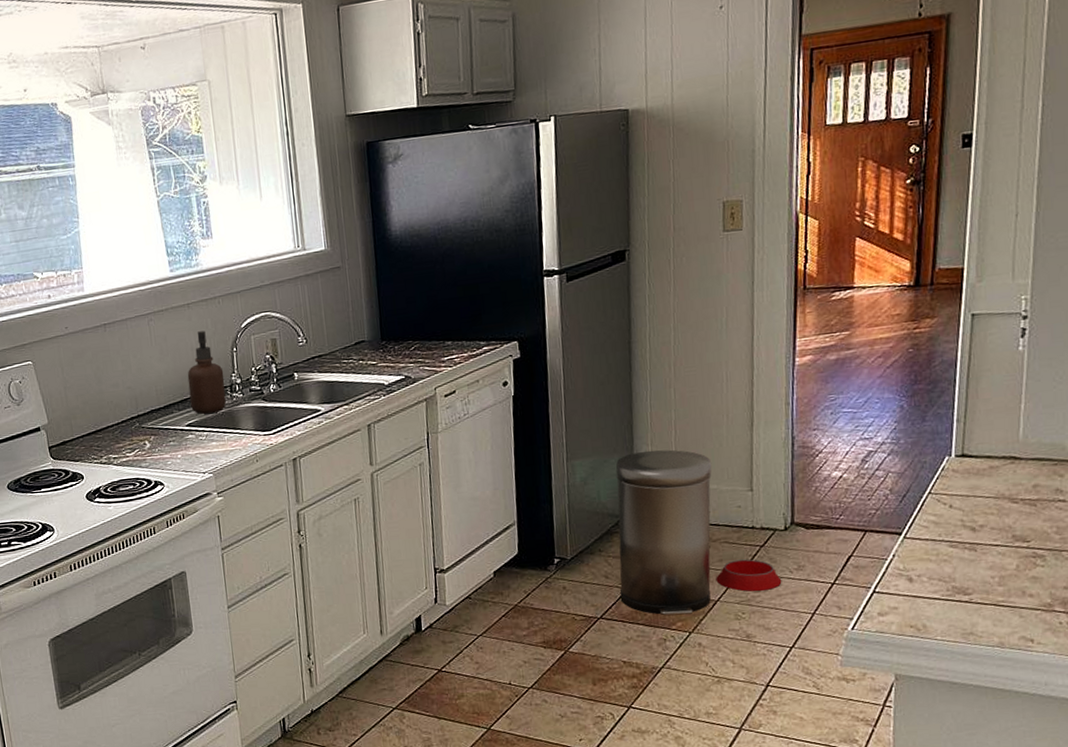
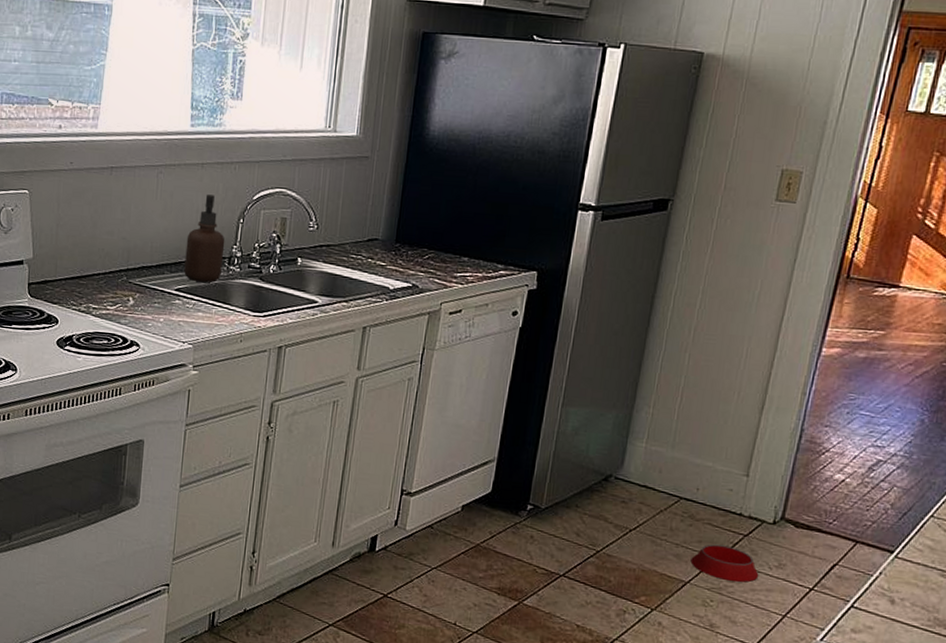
pedal bin: present [615,449,712,616] -> none [587,412,712,592]

